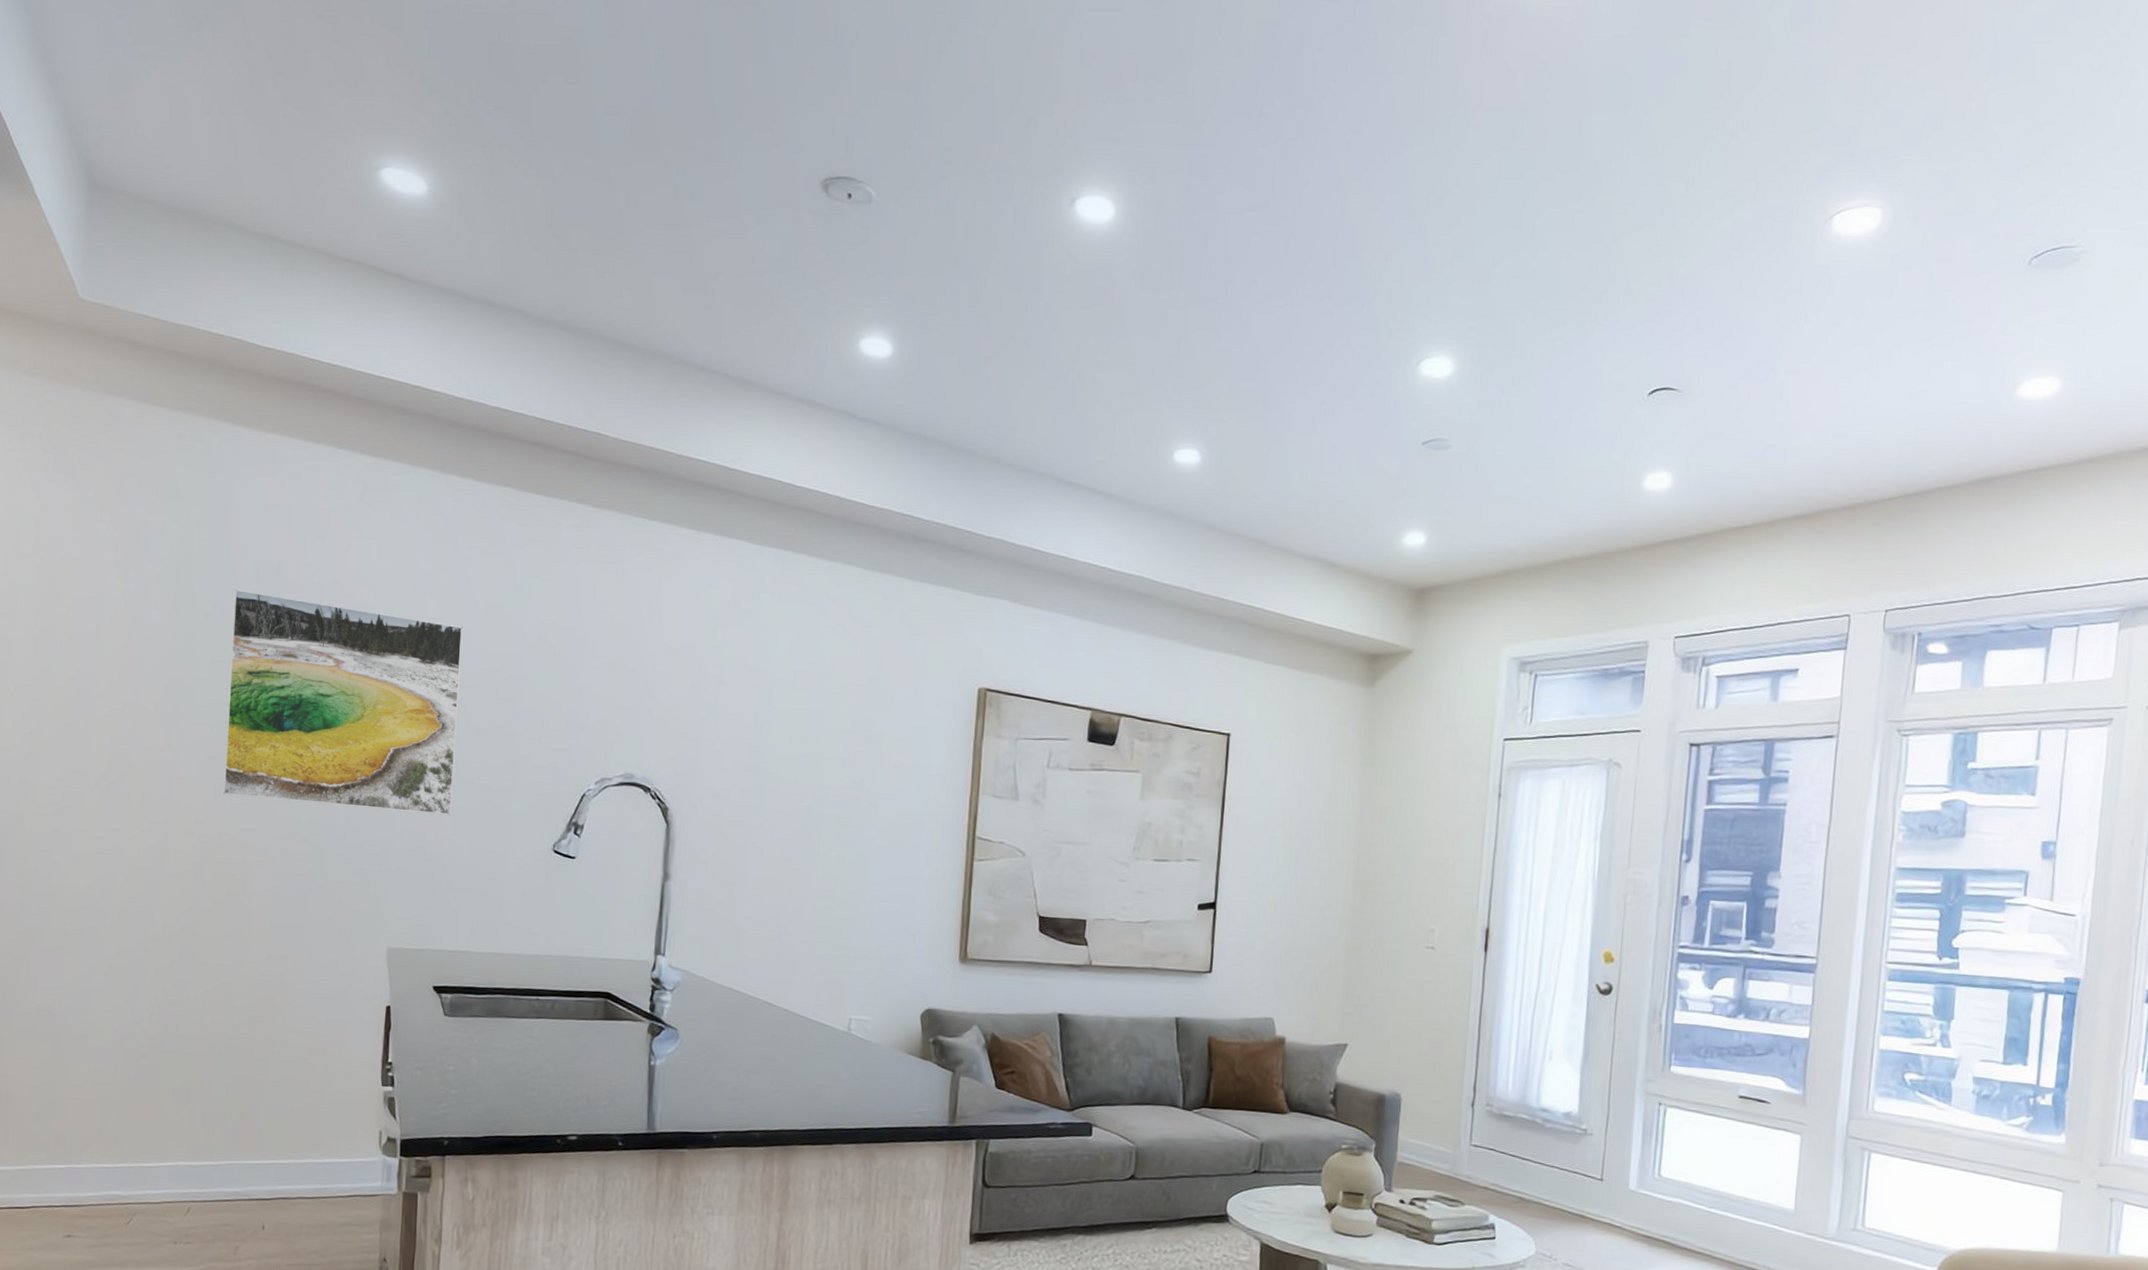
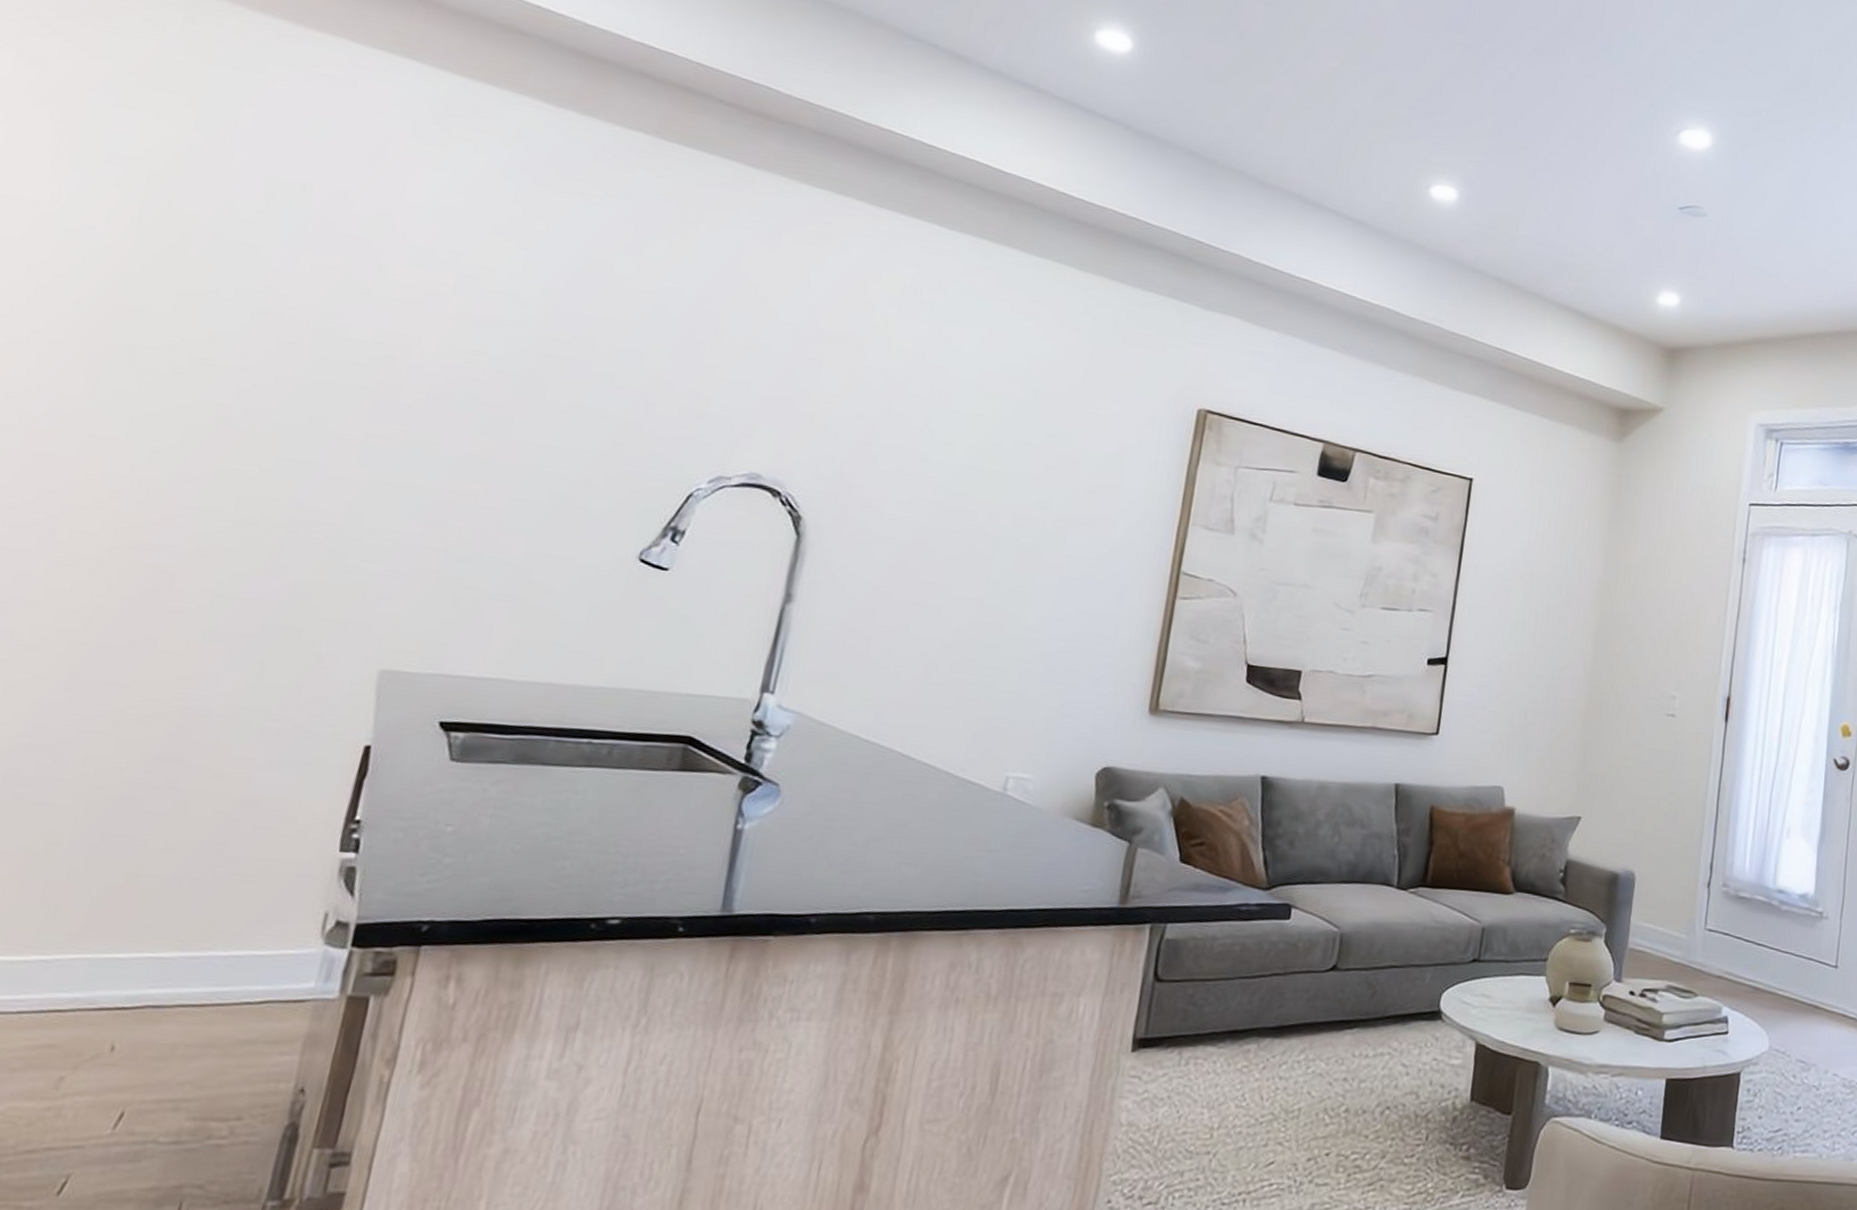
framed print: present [222,589,463,815] -> none [162,209,555,508]

